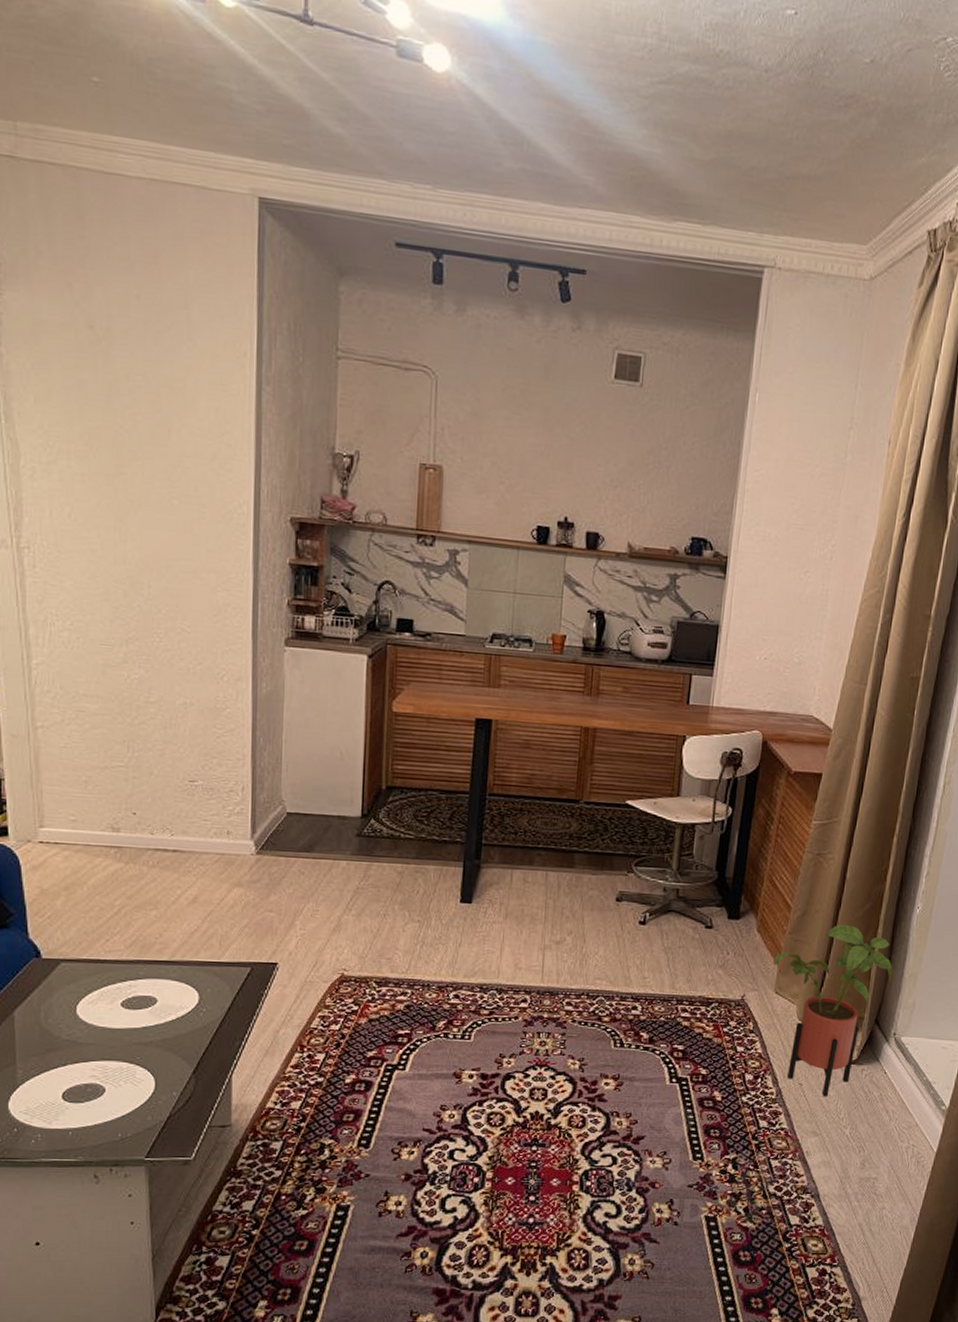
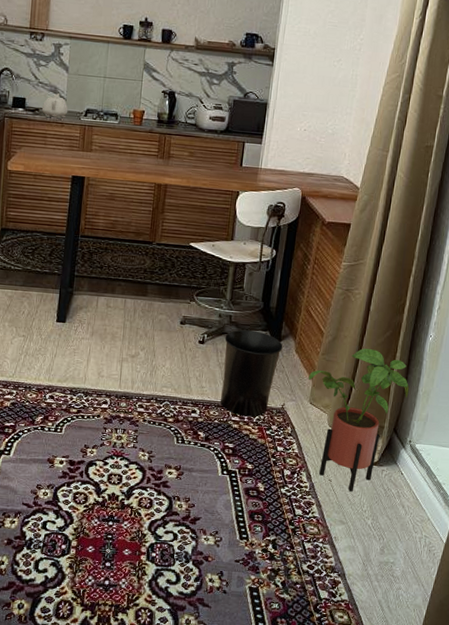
teapot: none [434,613,469,647] -> present [41,93,68,119]
waste bin: none [667,906,742,1012] -> present [220,329,283,417]

